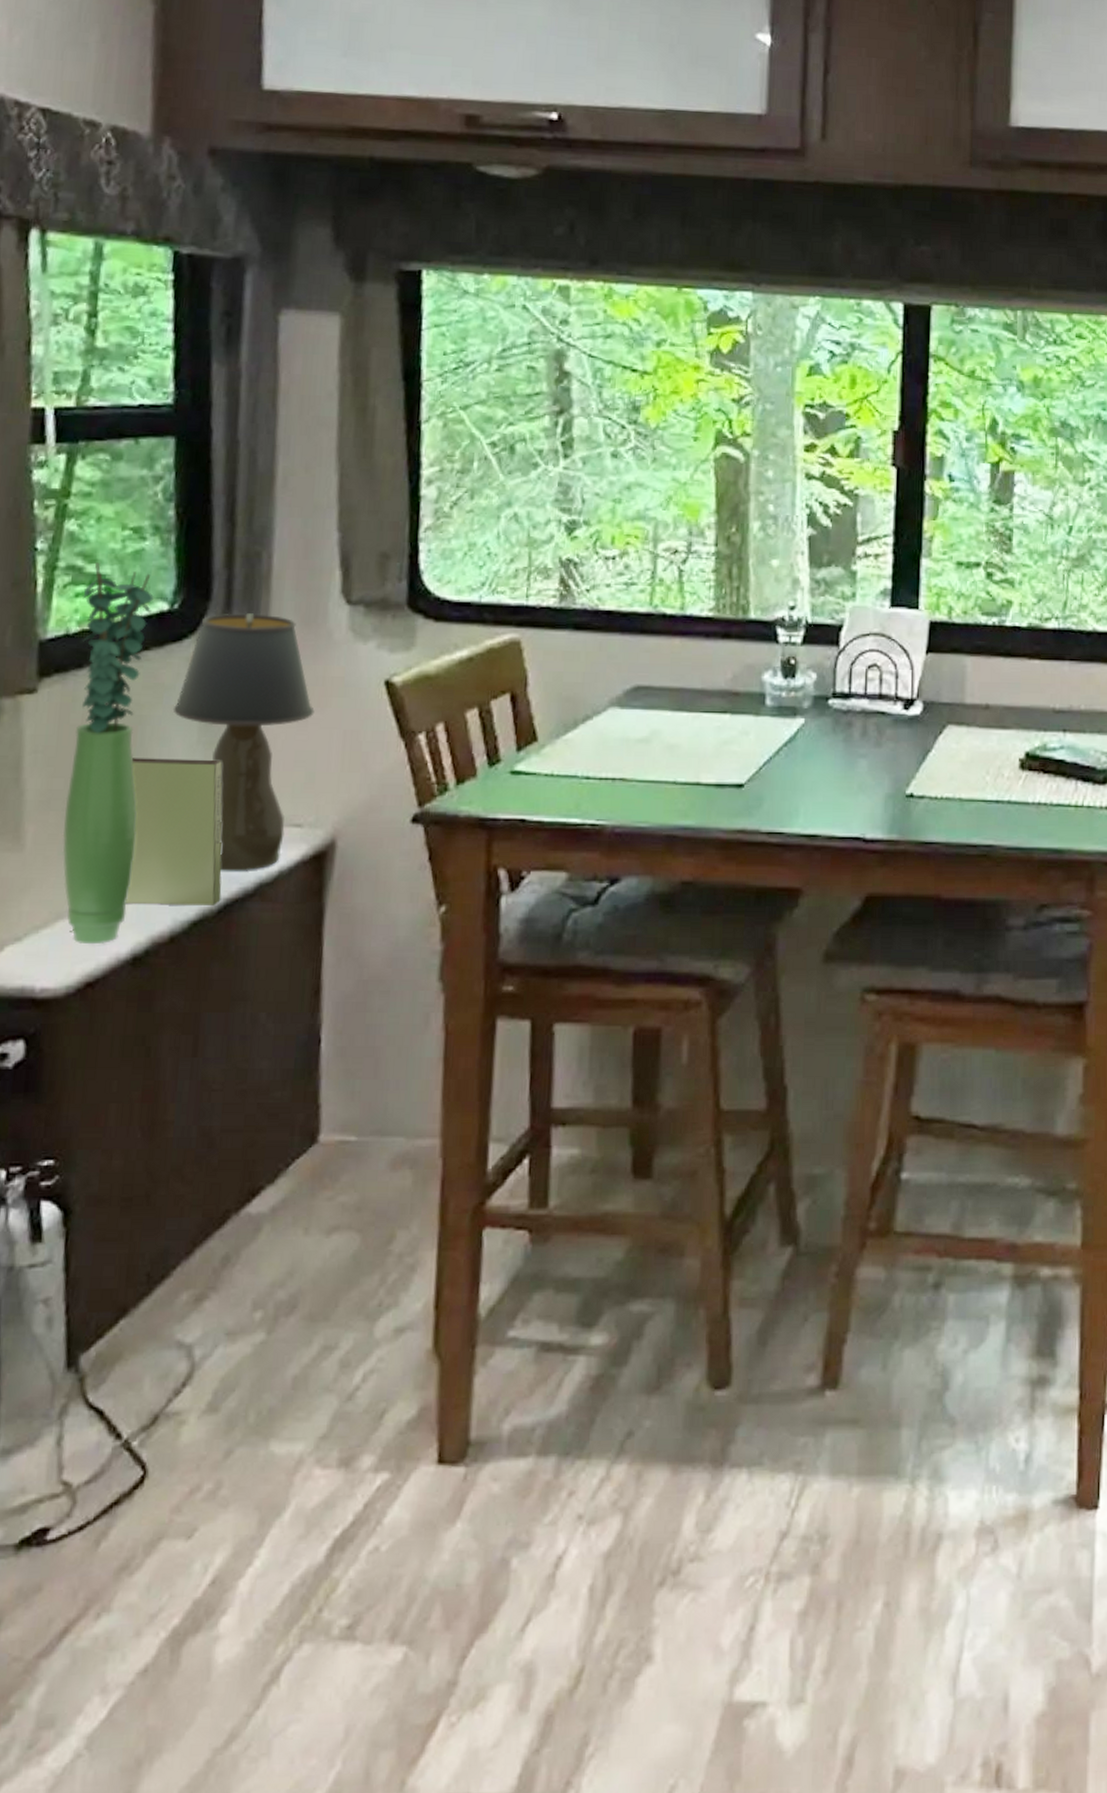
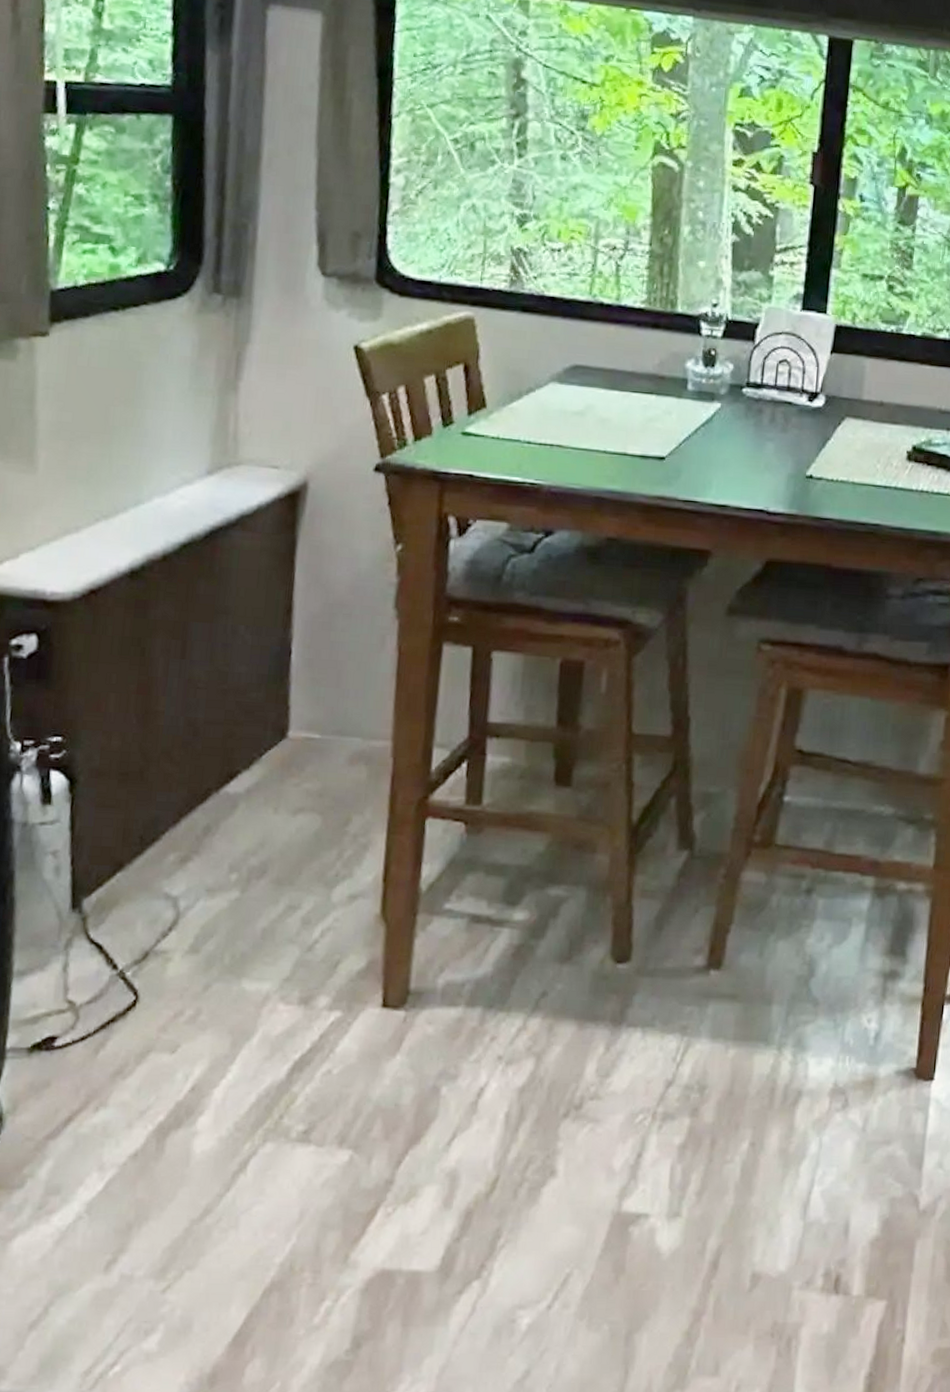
vase: present [62,562,154,945] -> none [70,224,152,558]
book: present [126,758,223,905] -> none [125,399,210,531]
table lamp: present [172,613,315,871] -> none [167,276,292,503]

